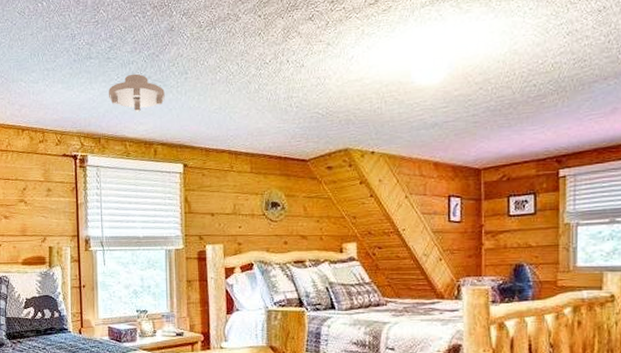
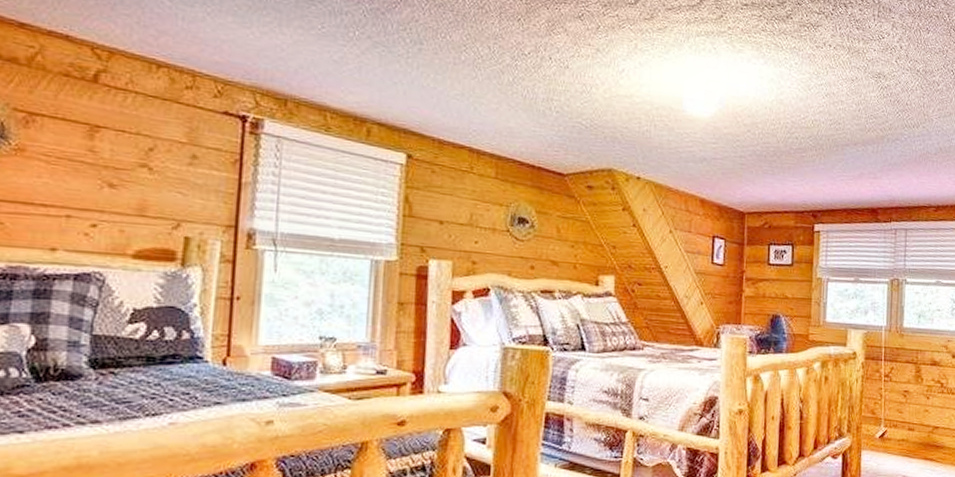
ceiling light: present [109,73,165,112] -> none [306,27,389,77]

